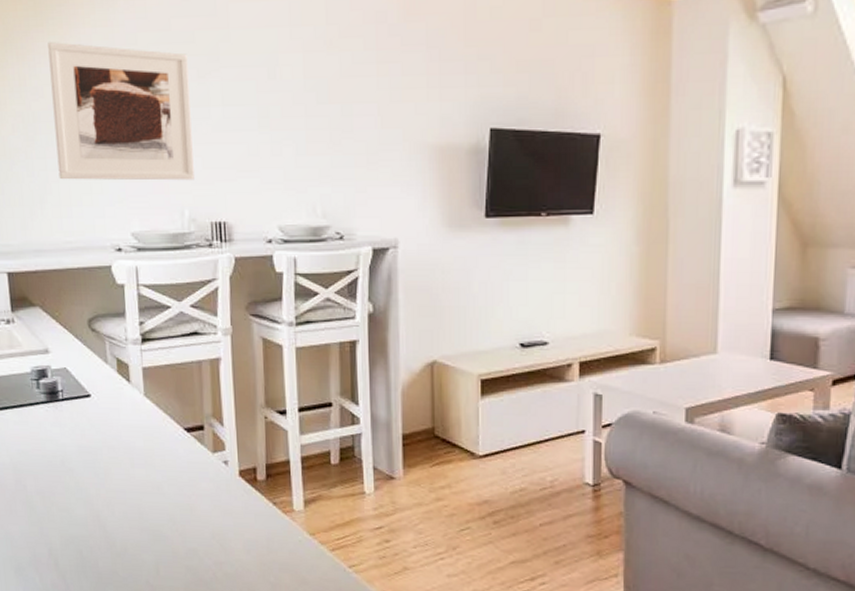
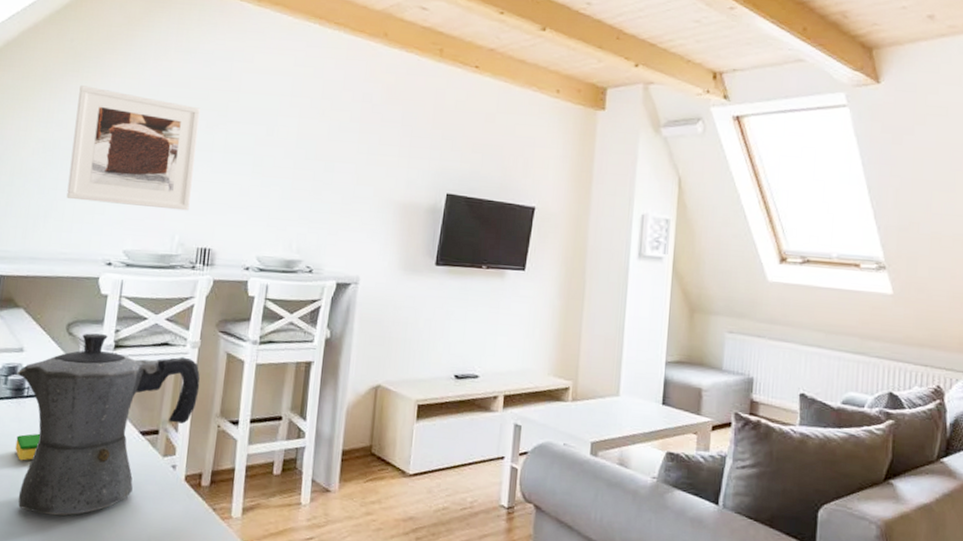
moka pot: none [47,328,239,518] -> present [17,333,200,516]
dish sponge: none [61,436,85,466] -> present [15,433,41,461]

